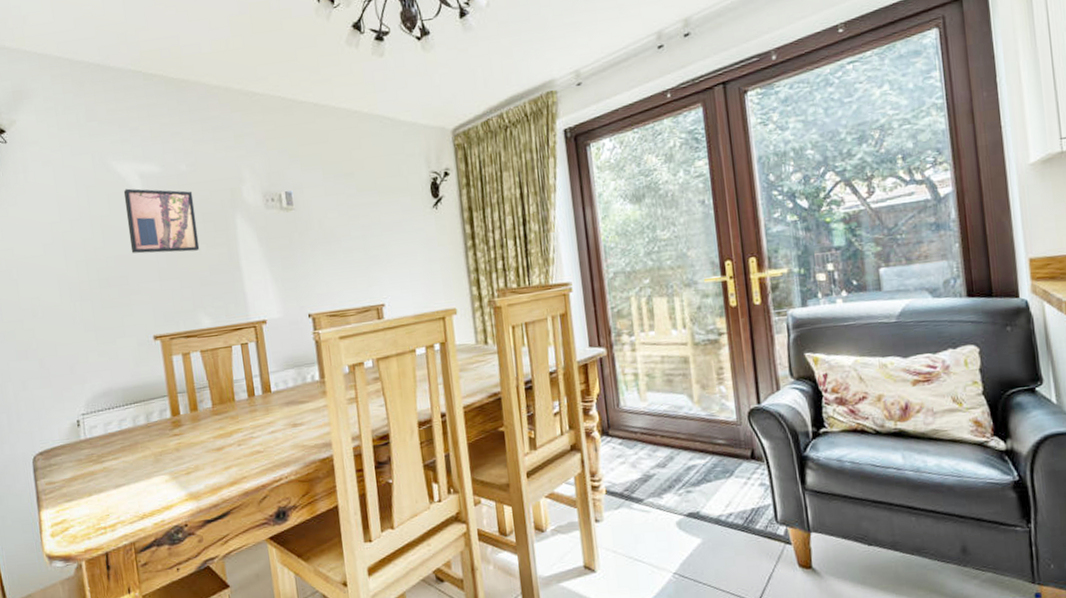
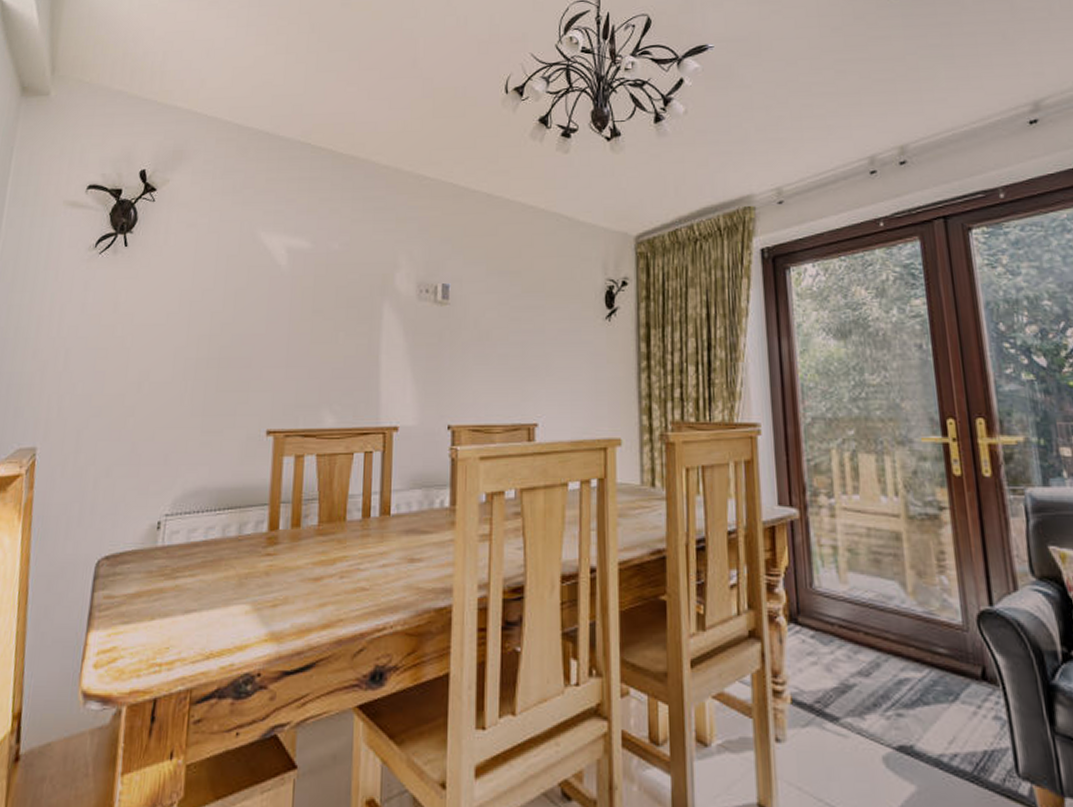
wall art: present [123,188,200,254] -> none [261,262,341,338]

